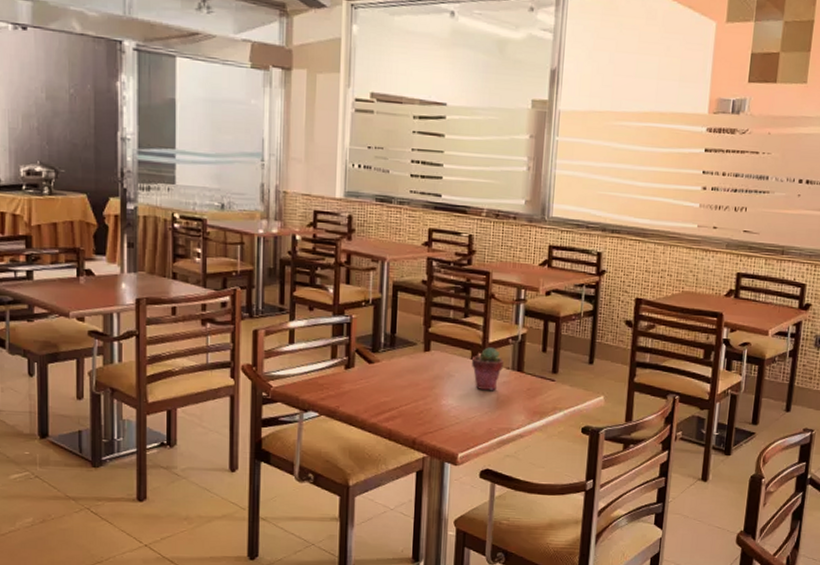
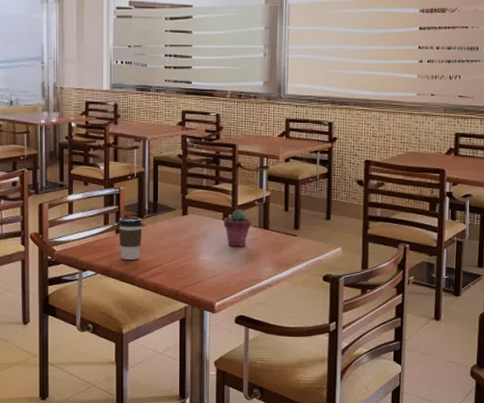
coffee cup: none [348,350,377,401] -> present [118,217,143,260]

